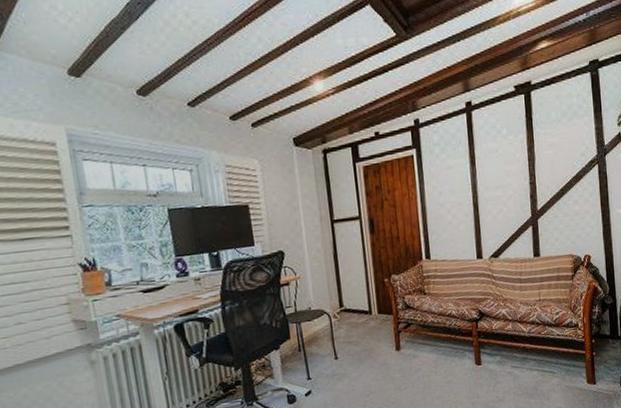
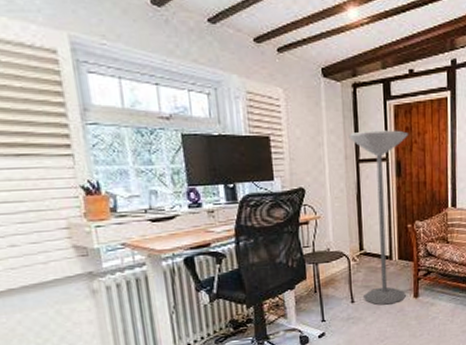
floor lamp: none [322,189,388,360] -> present [348,130,409,305]

